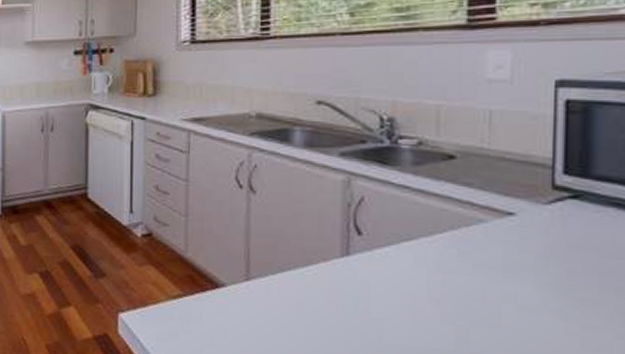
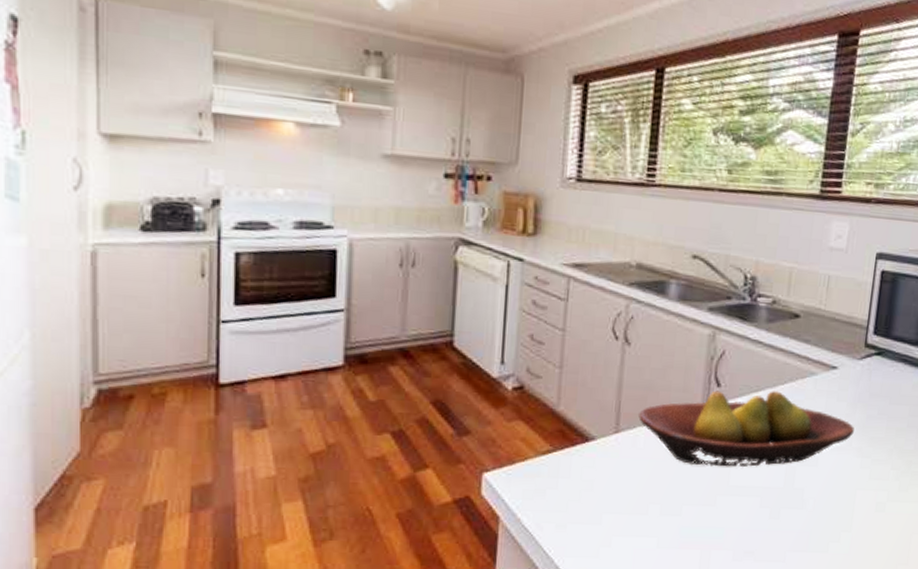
fruit bowl: none [270,239,549,324] -> present [638,390,854,467]

